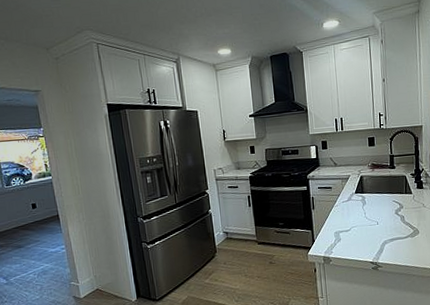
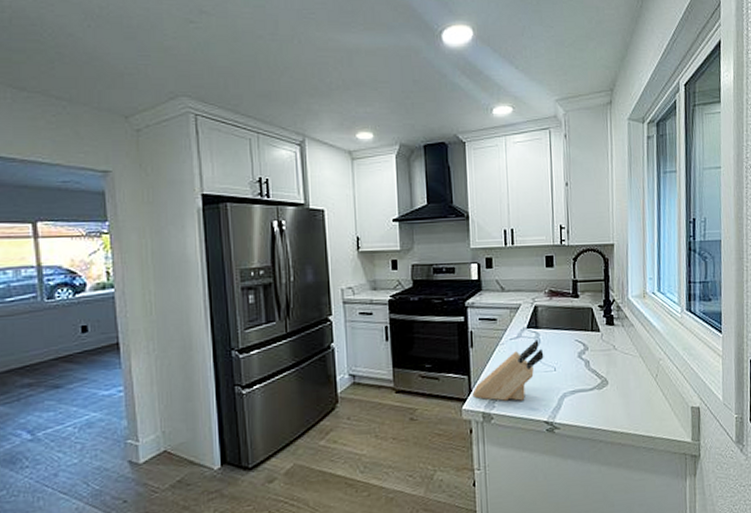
knife block: none [315,202,369,248] -> present [472,340,544,401]

